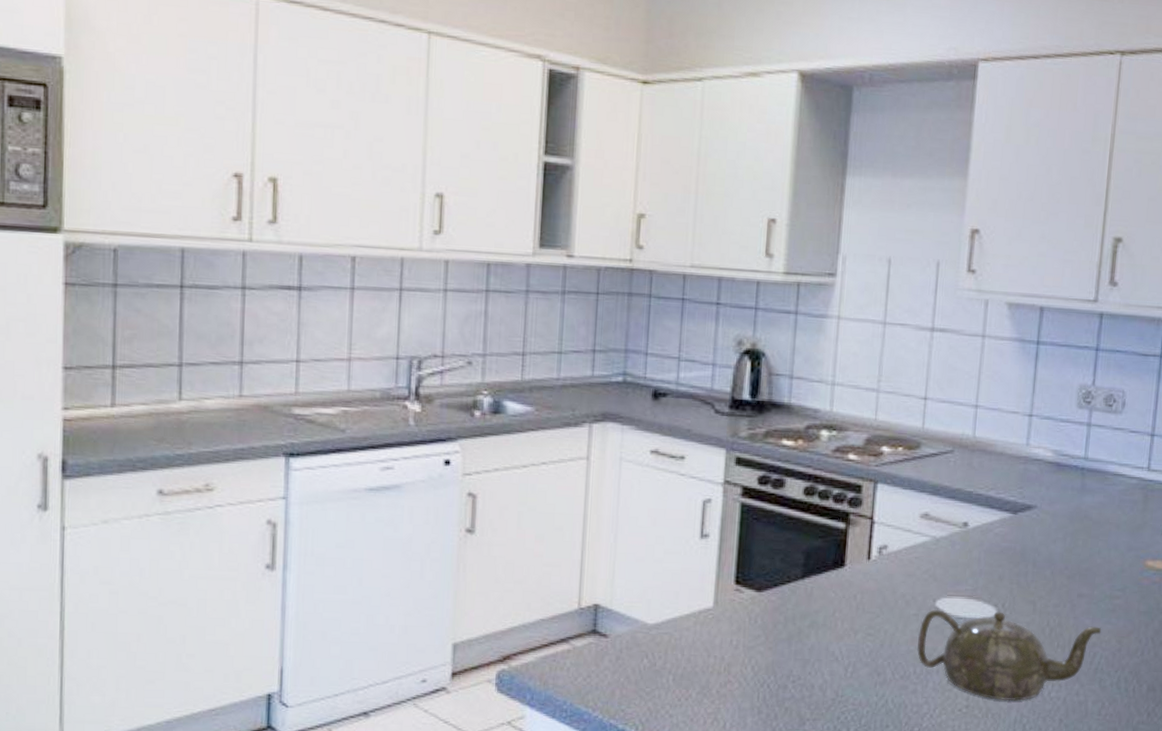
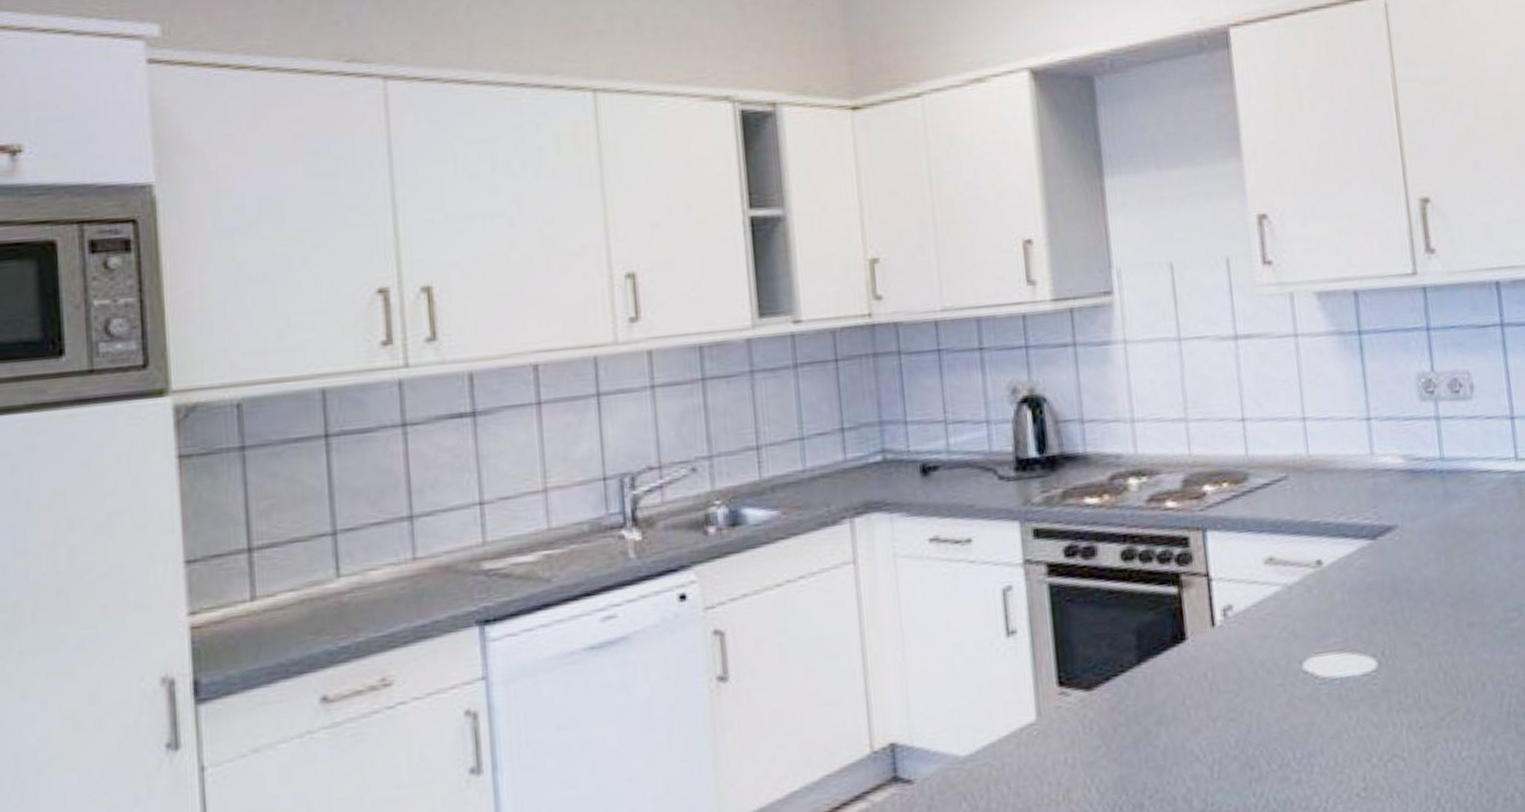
teapot: present [917,609,1102,701] -> none [1290,659,1505,774]

